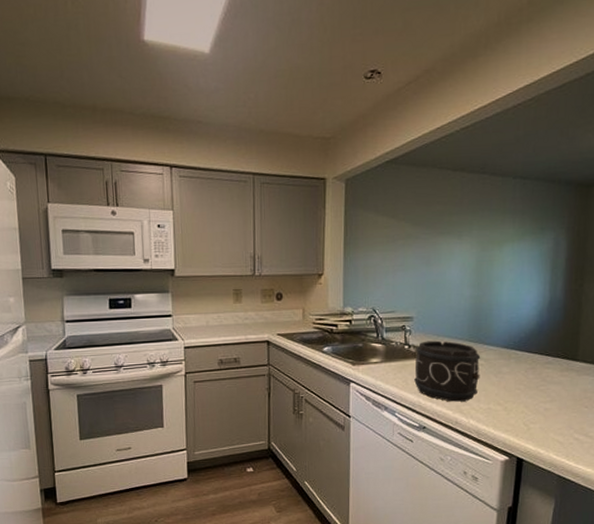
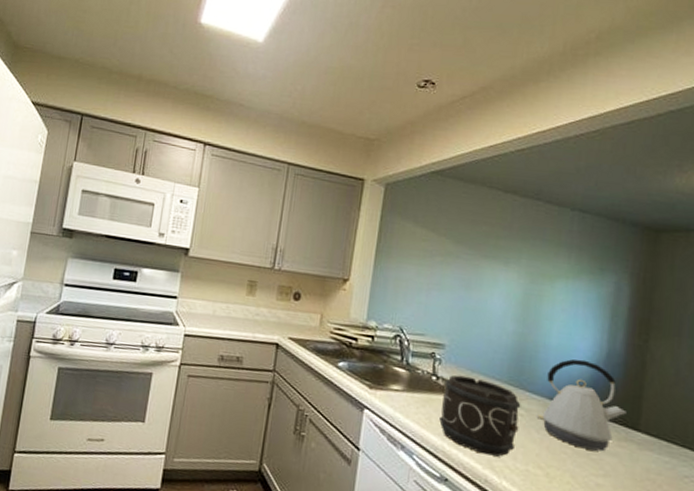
kettle: none [493,310,567,383] -> present [536,359,626,452]

